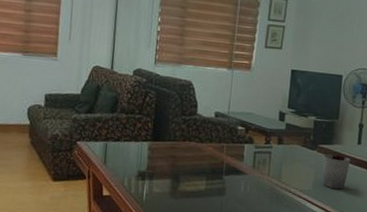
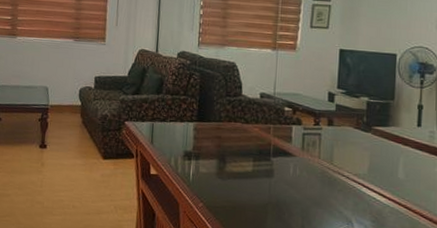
cup: present [322,154,351,190] -> none [378,137,410,175]

